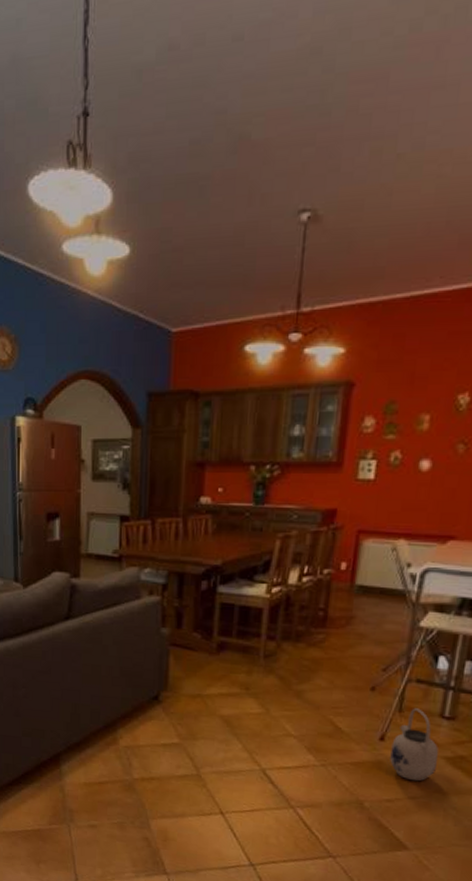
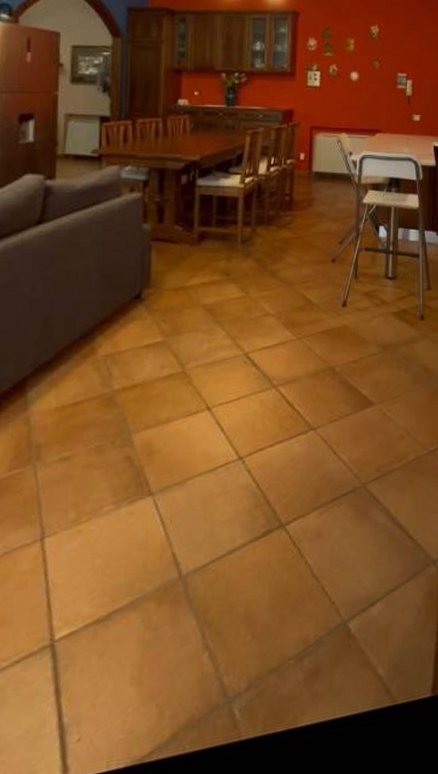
teapot: present [390,708,439,782] -> none [352,273,387,339]

